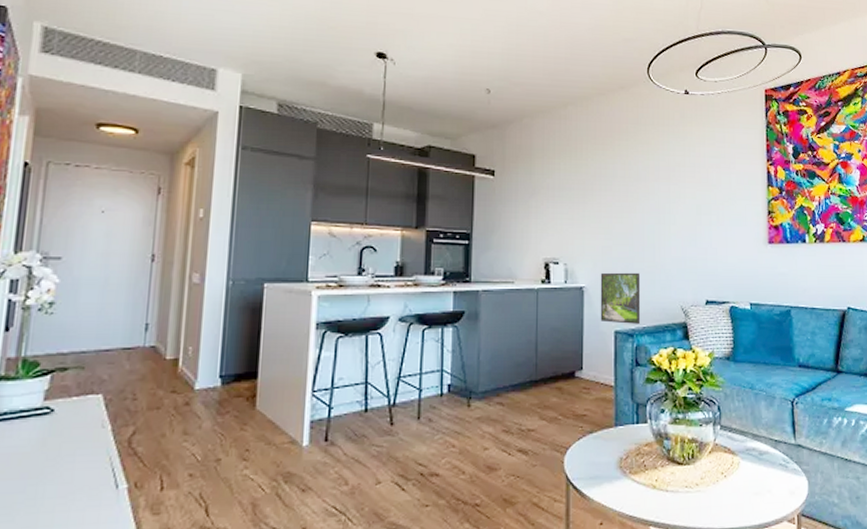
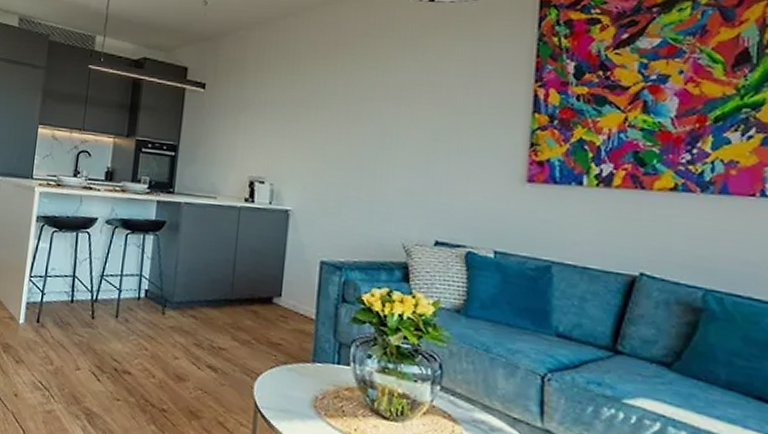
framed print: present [600,272,641,325] -> none [305,197,356,258]

